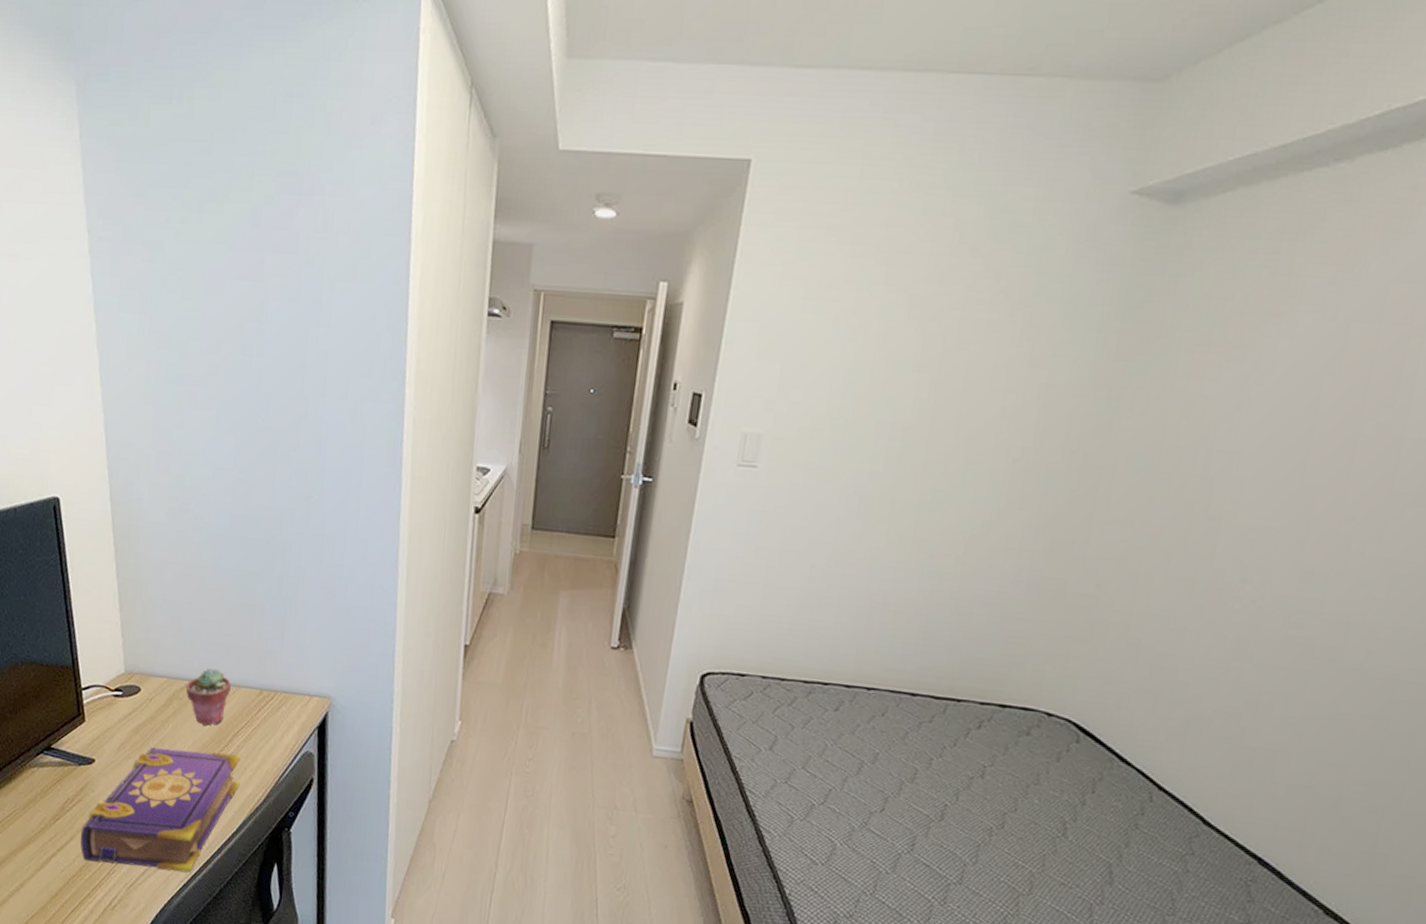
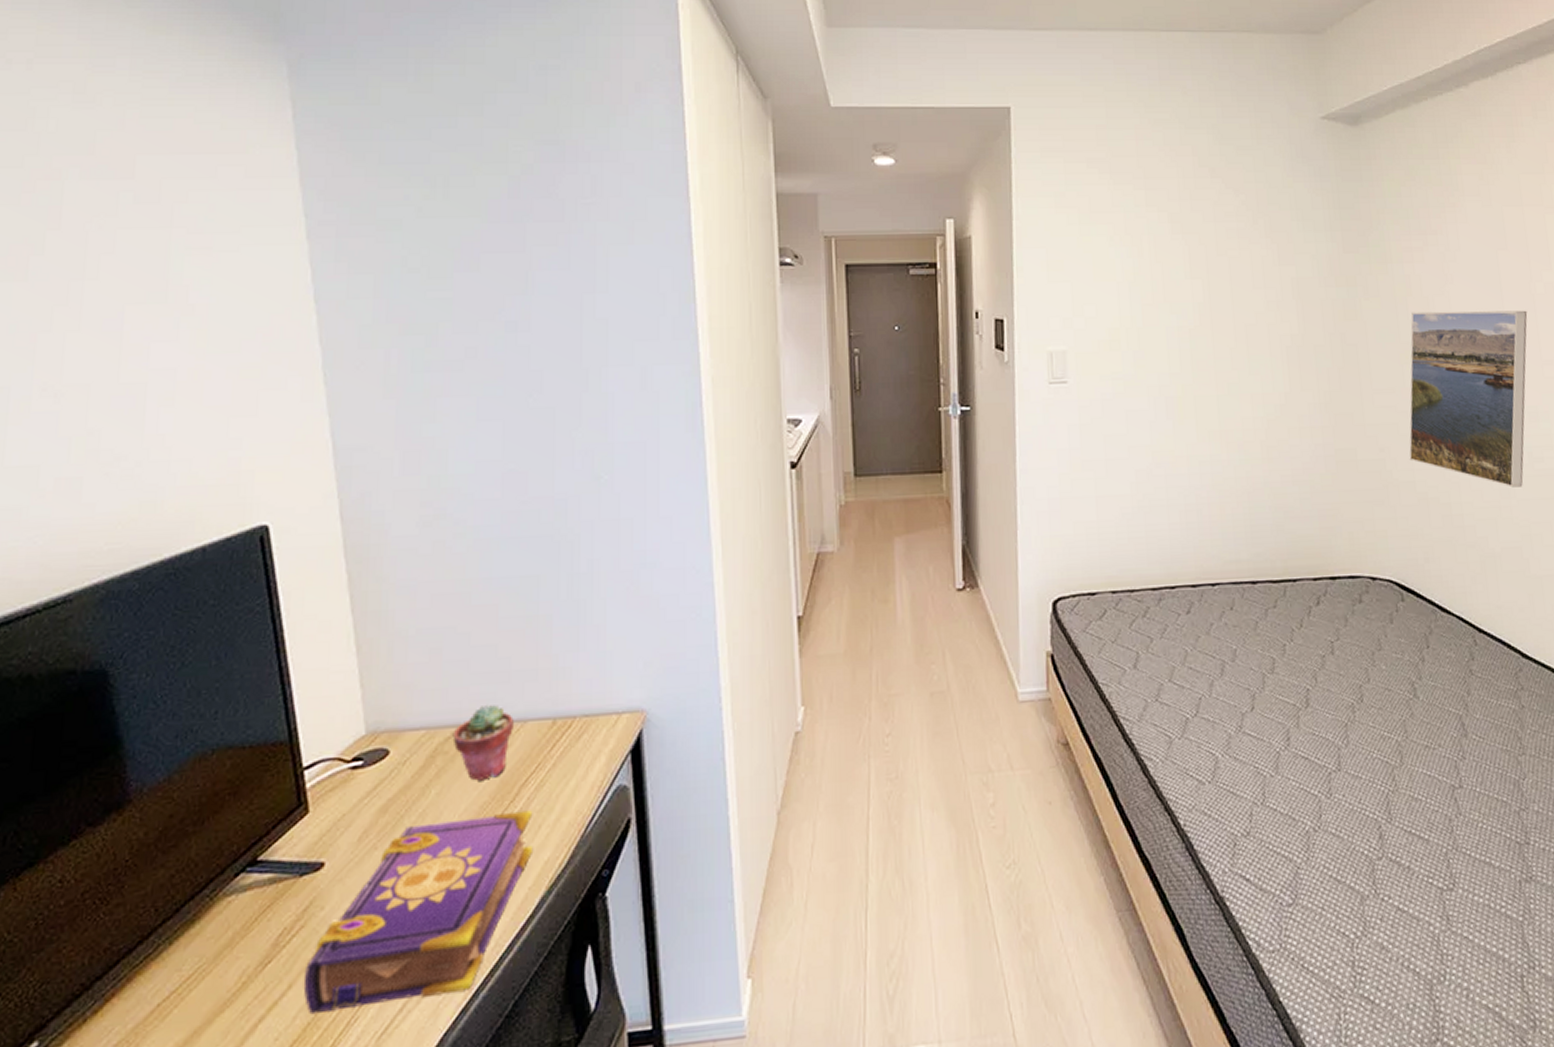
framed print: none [1129,438,1341,652] -> present [1409,310,1528,488]

